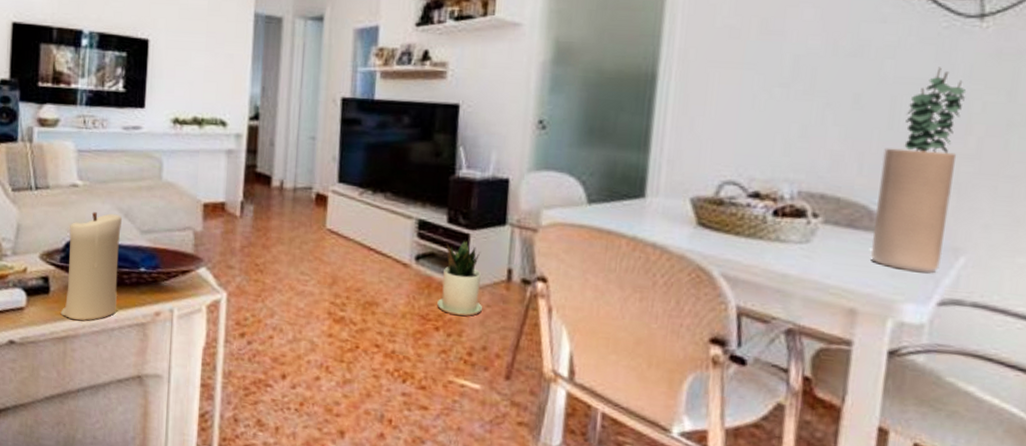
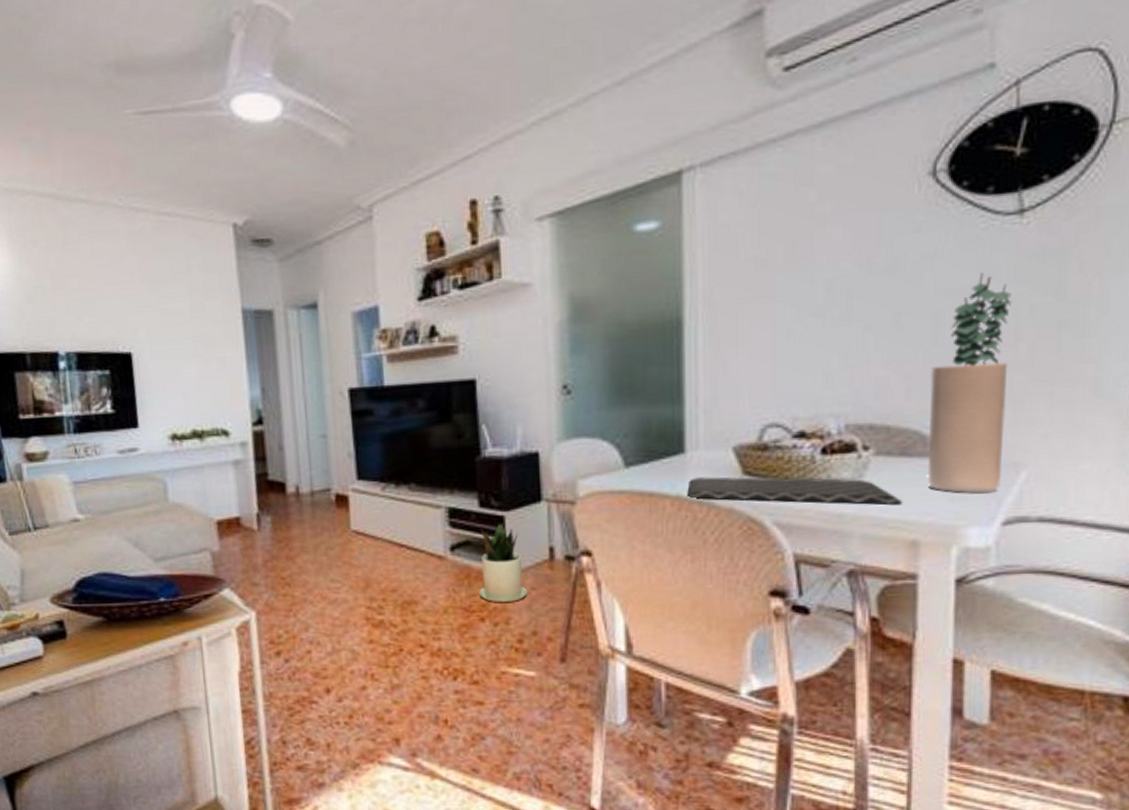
candle: present [60,212,122,321] -> none [77,545,141,662]
placemat: none [643,222,845,274] -> present [687,476,902,505]

